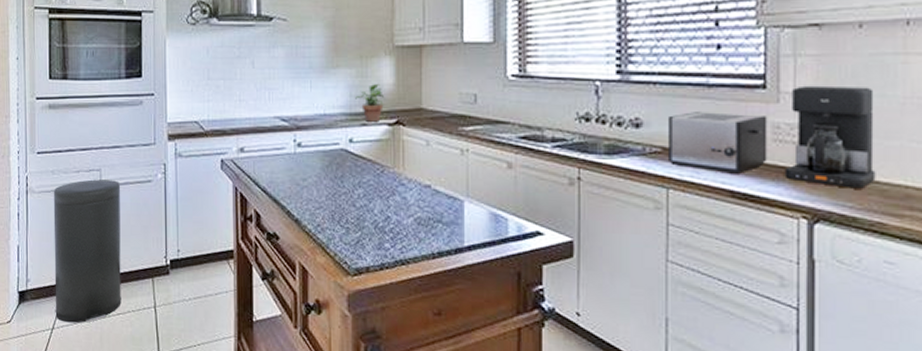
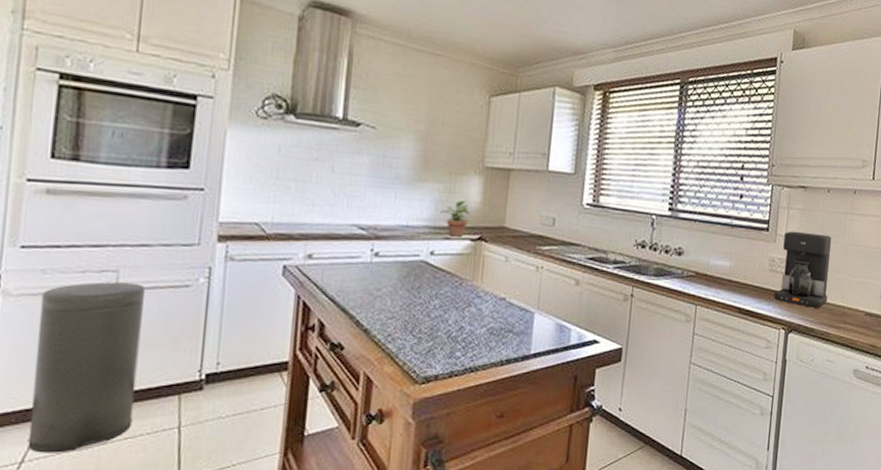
toaster: present [669,112,768,174] -> none [699,245,768,295]

